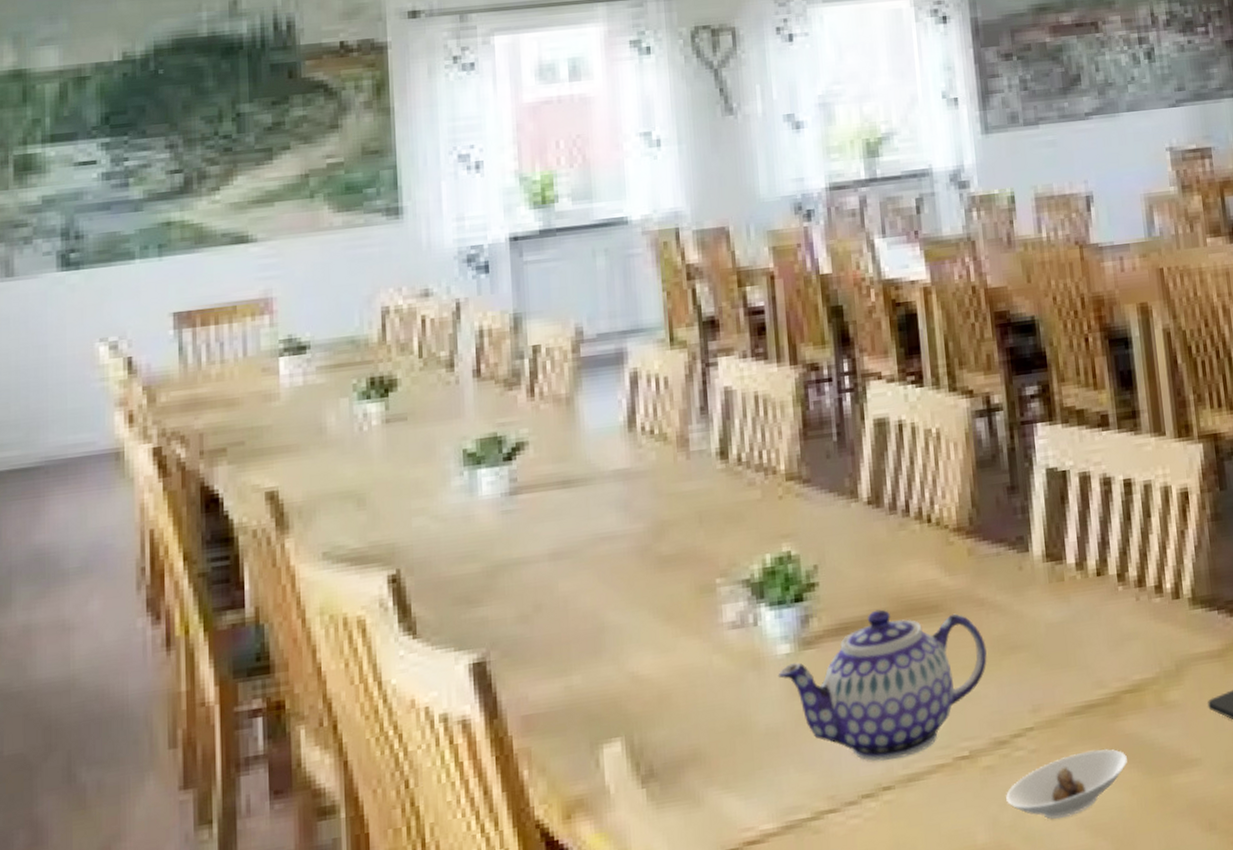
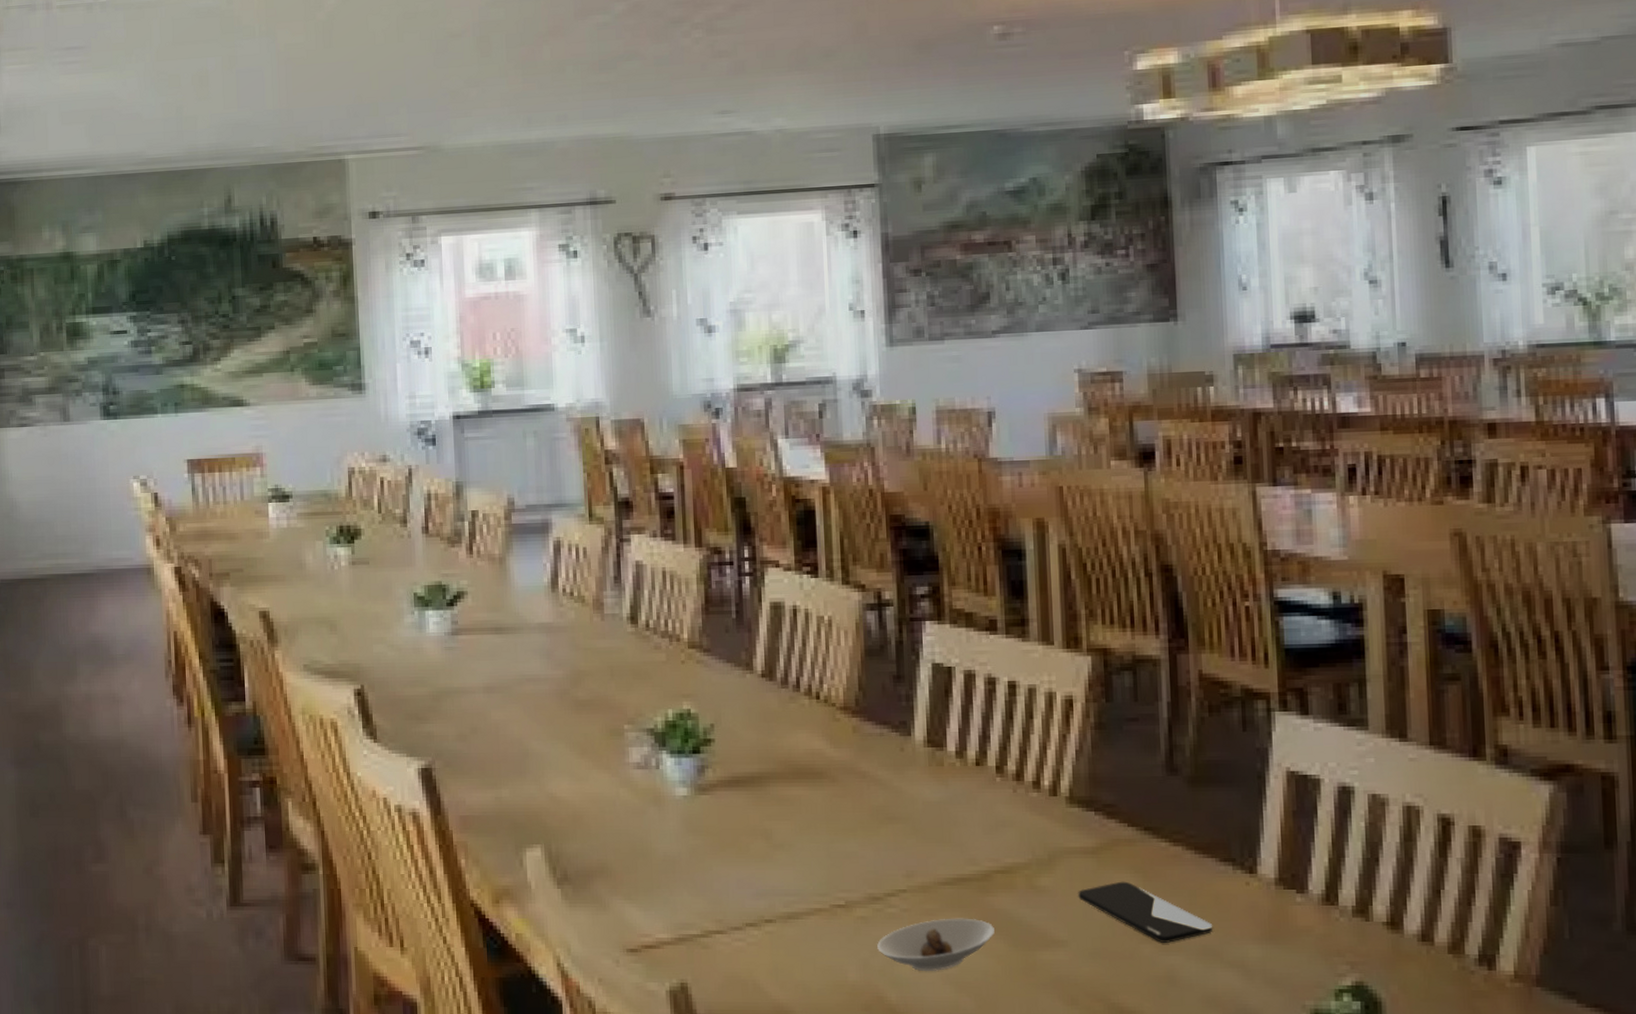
teapot: present [778,609,987,761] -> none [675,769,866,897]

